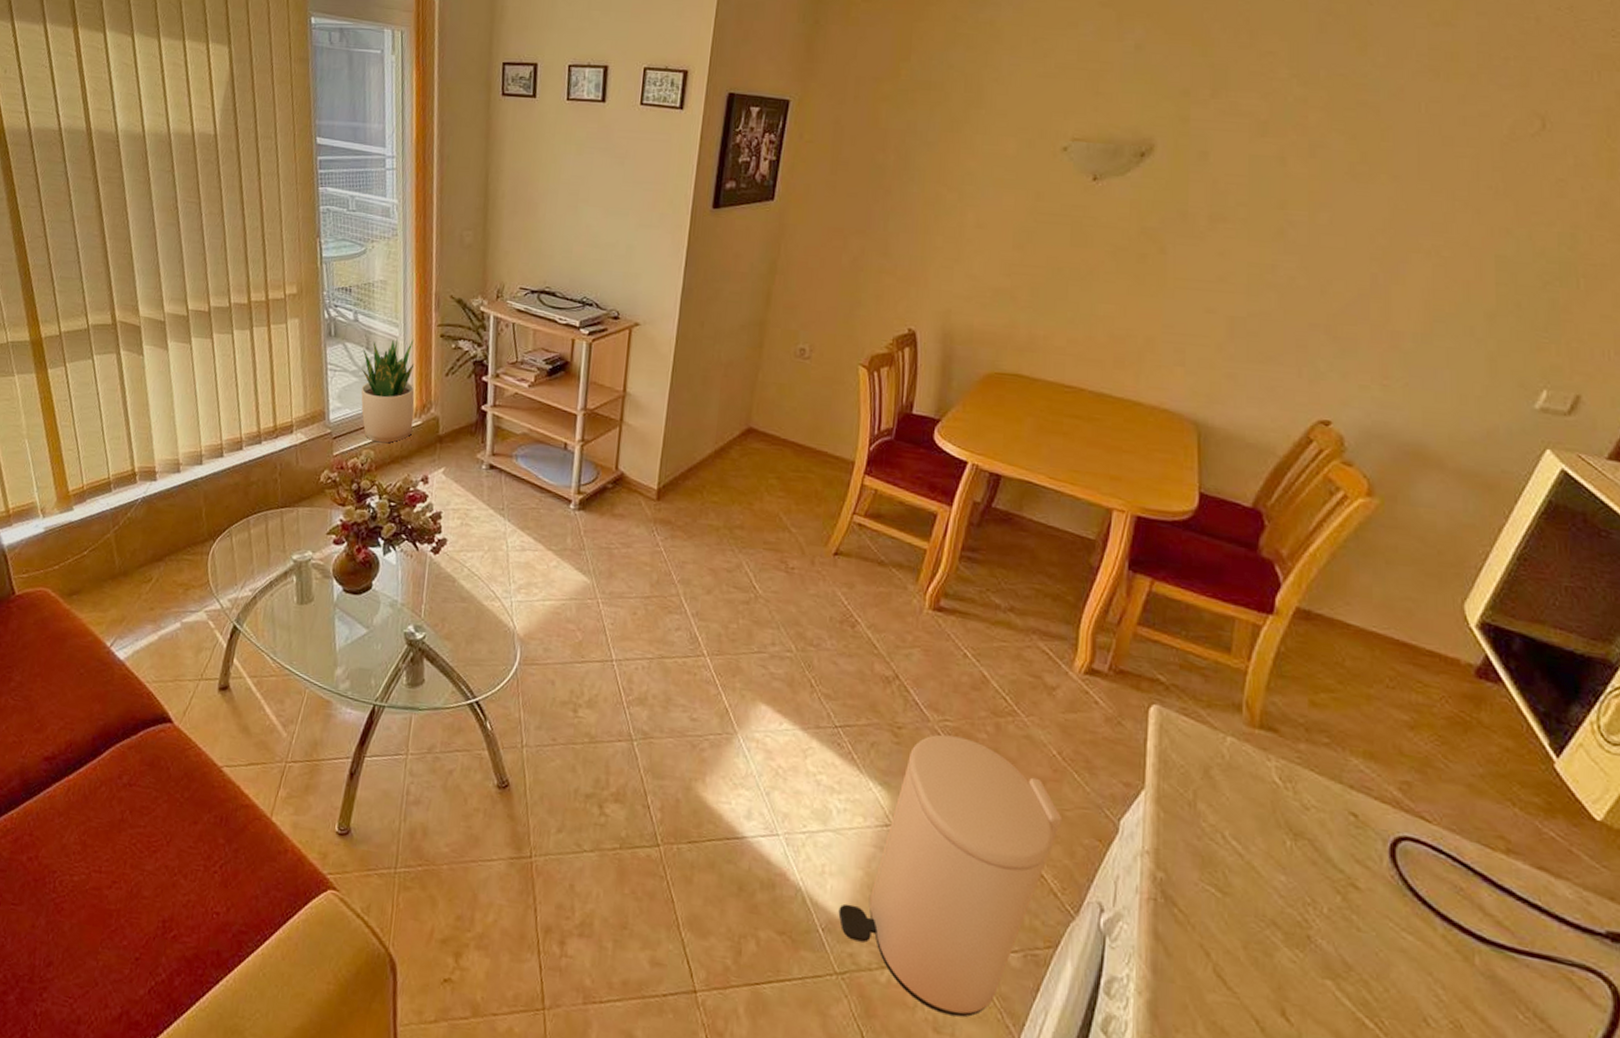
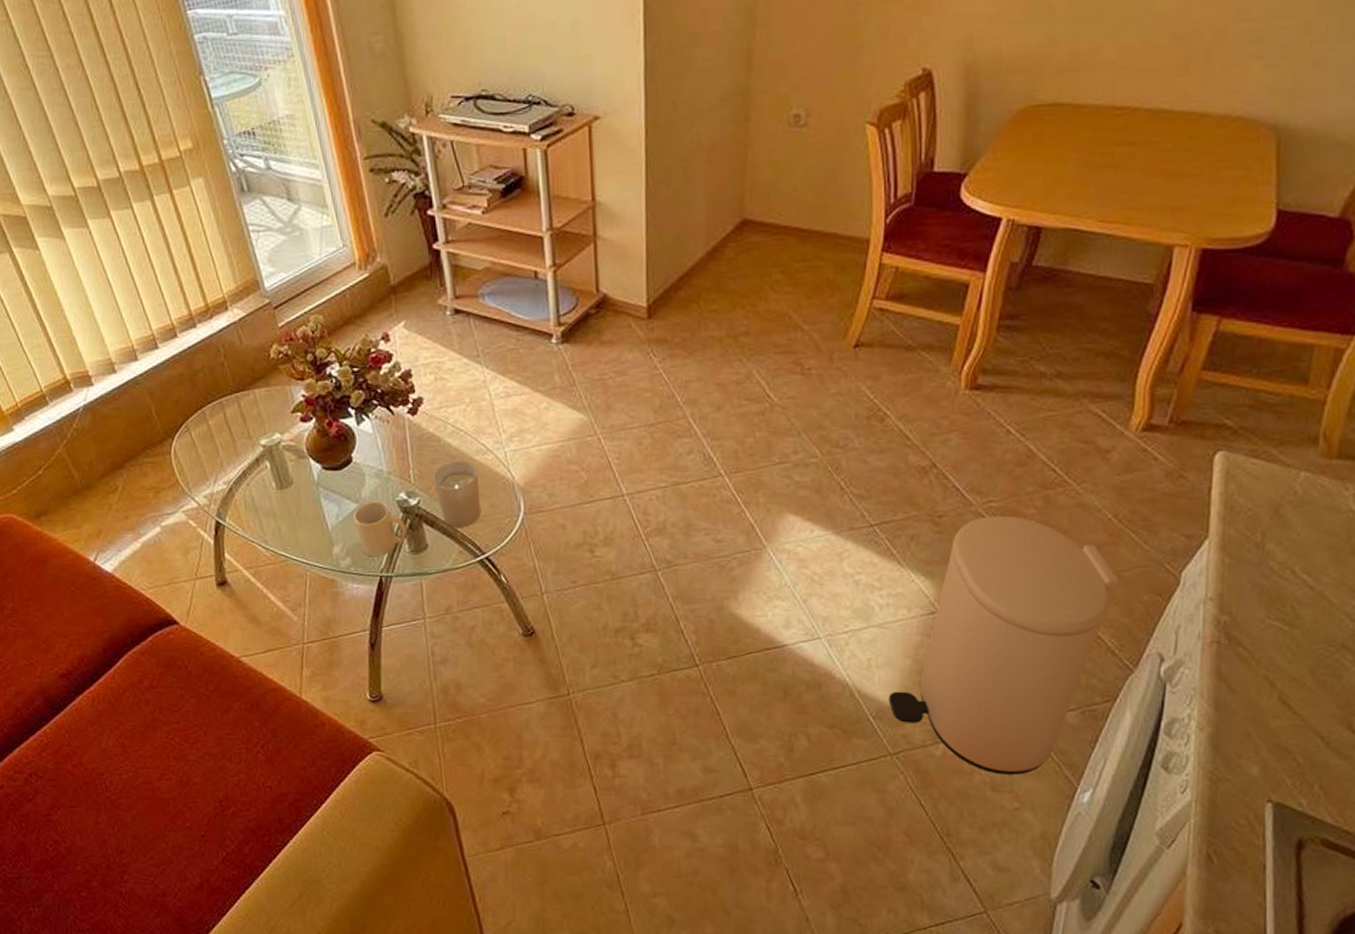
mug: none [360,629,408,685] -> present [353,501,407,557]
planter: present [361,338,415,443] -> none [284,179,360,305]
candle holder: none [441,602,484,669] -> present [432,460,481,527]

